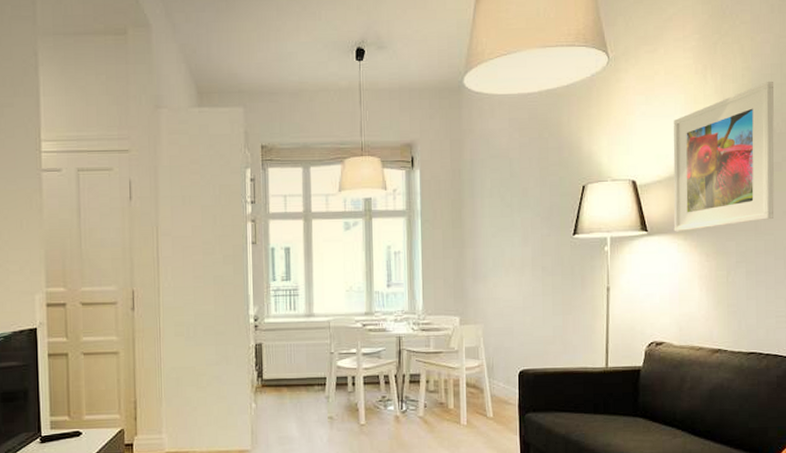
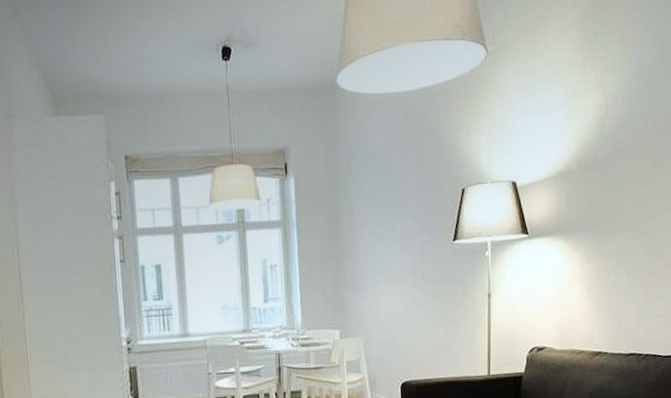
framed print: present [673,81,774,232] -> none [553,72,655,234]

